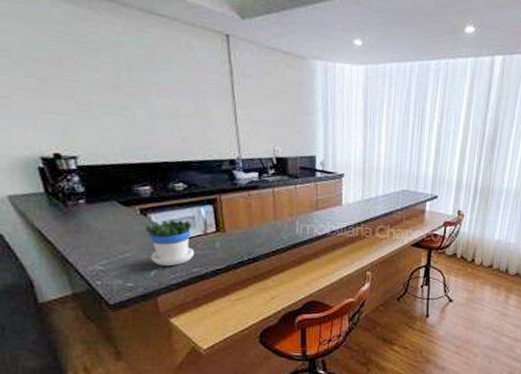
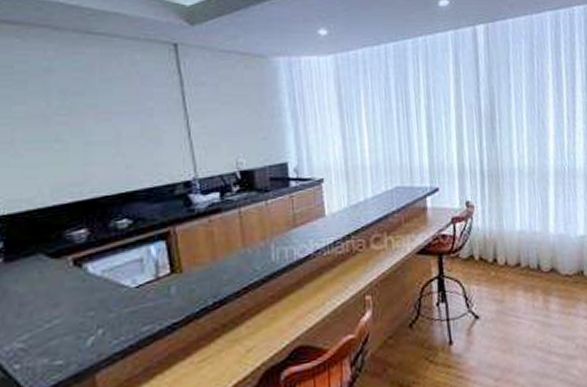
flowerpot: present [145,219,195,267] -> none [80,264,144,330]

